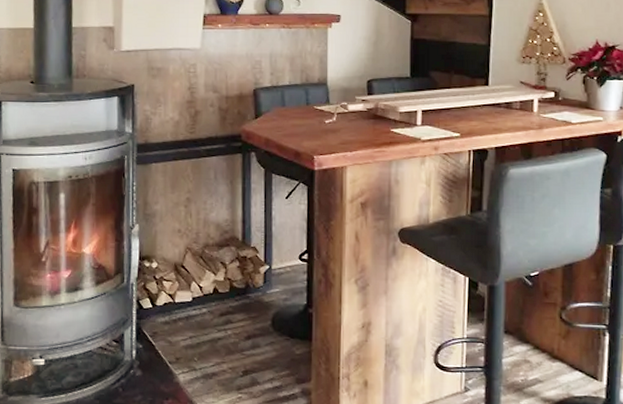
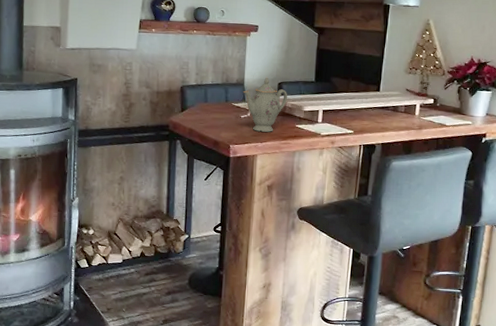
teapot: none [327,74,380,139] -> present [244,77,288,132]

